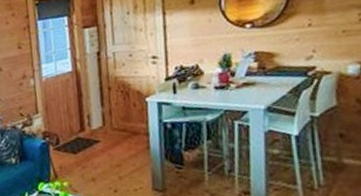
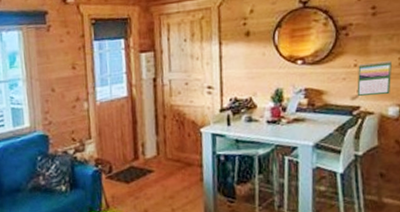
calendar: none [312,17,351,57] -> present [357,61,392,97]

